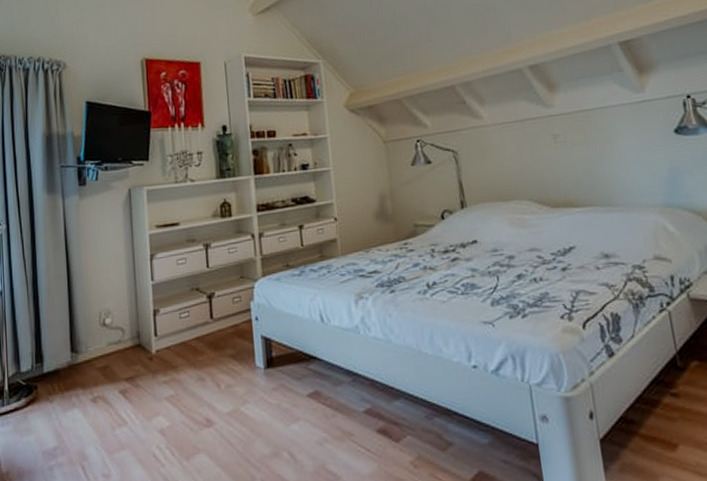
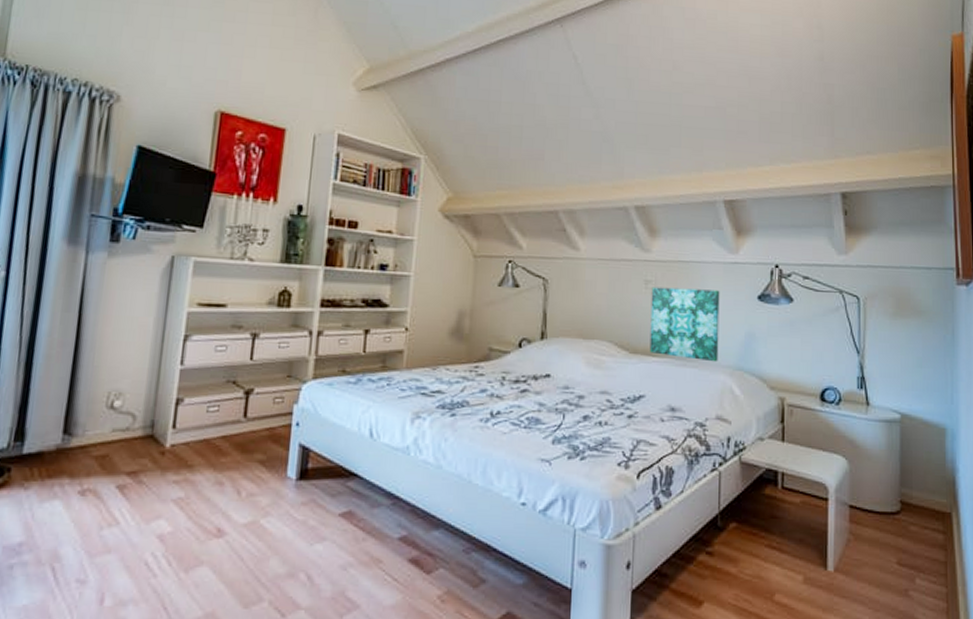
wall art: none [561,131,645,205] -> present [649,286,720,362]

